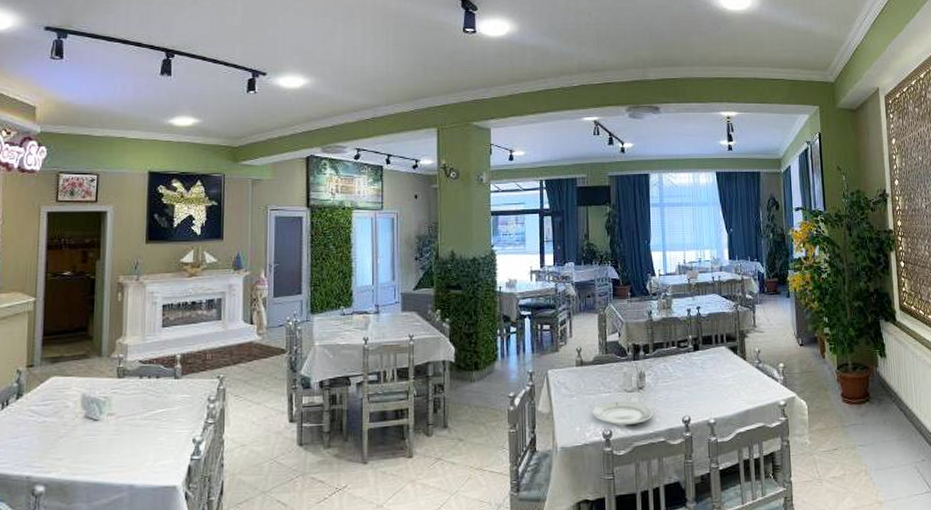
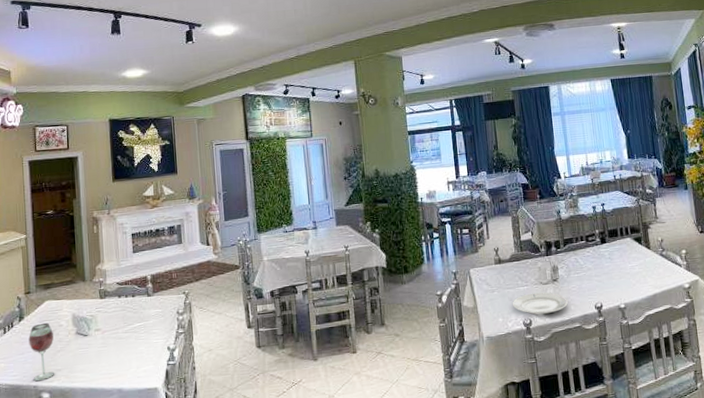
wineglass: none [25,402,58,472] -> present [28,322,55,382]

